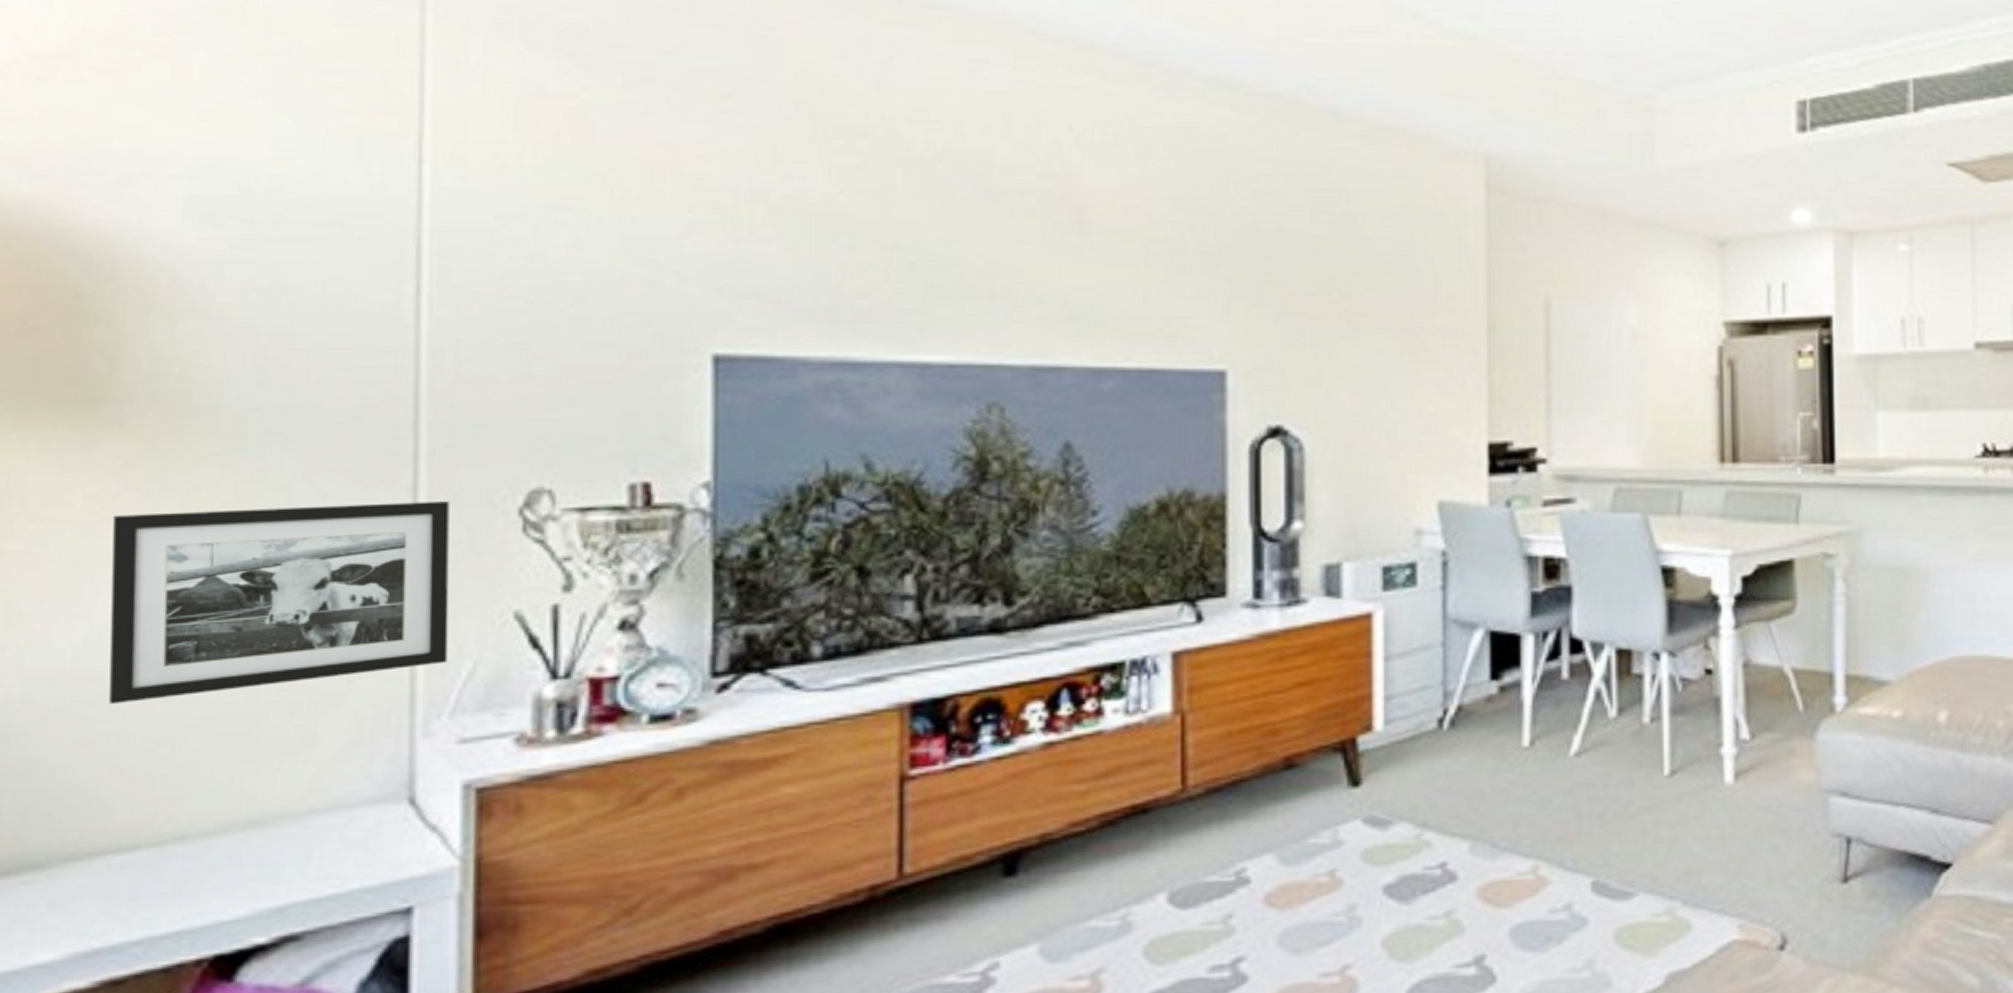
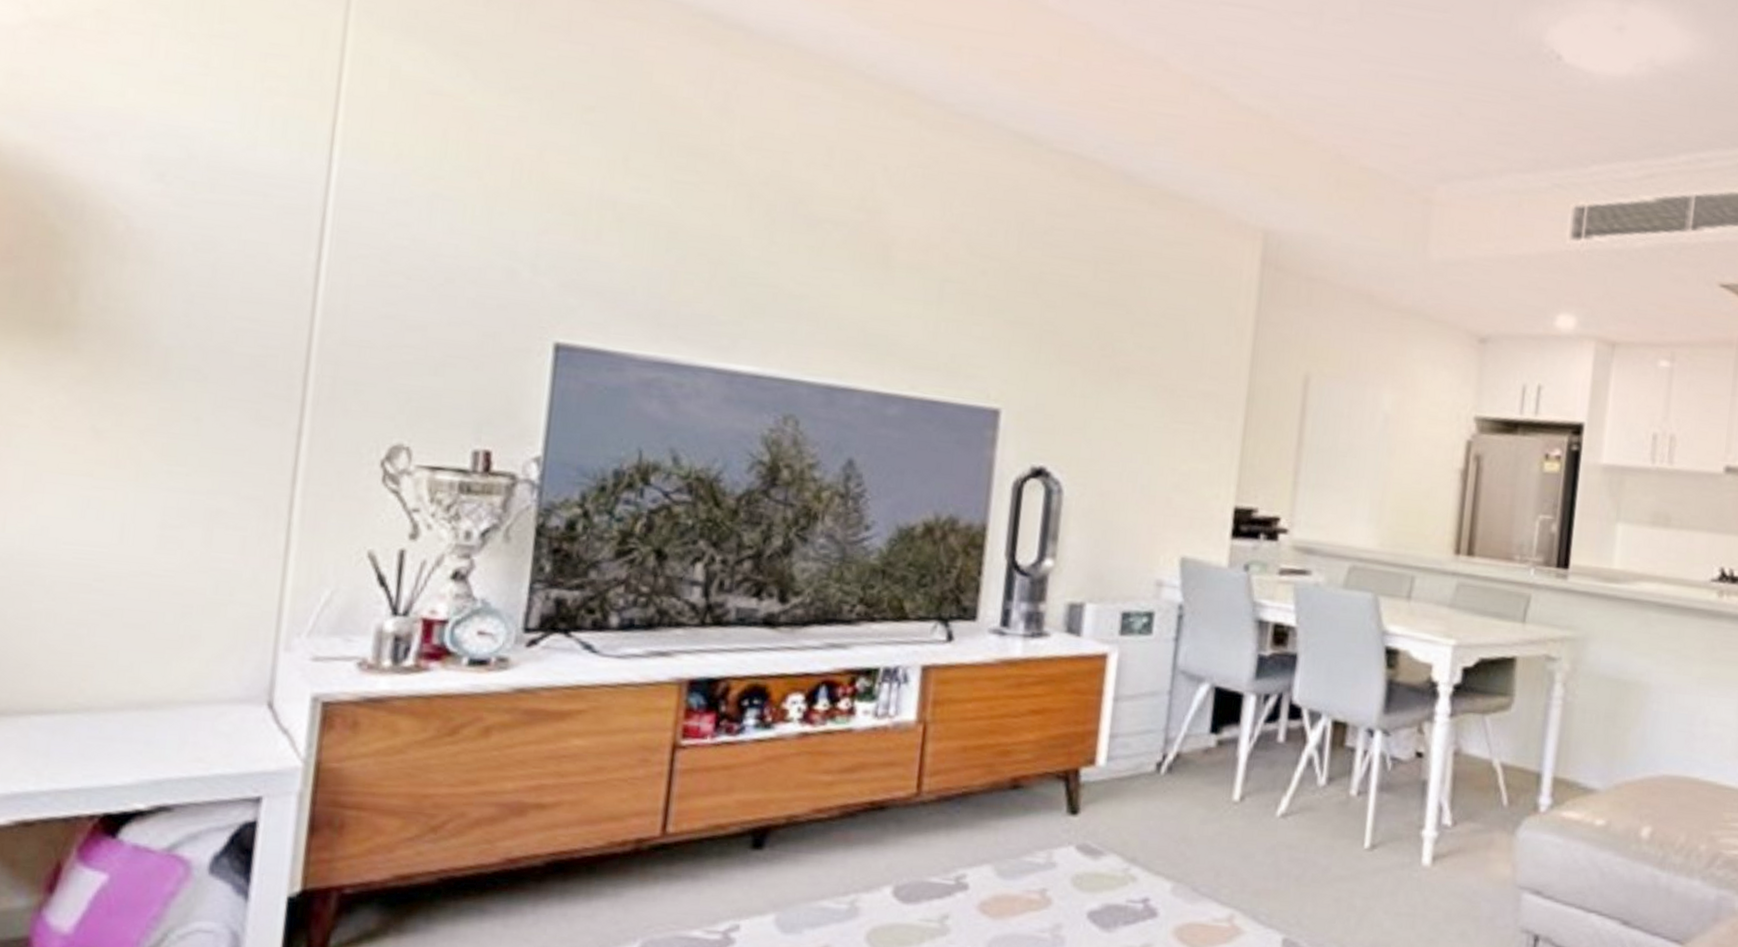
picture frame: present [109,501,450,705] -> none [44,425,326,589]

